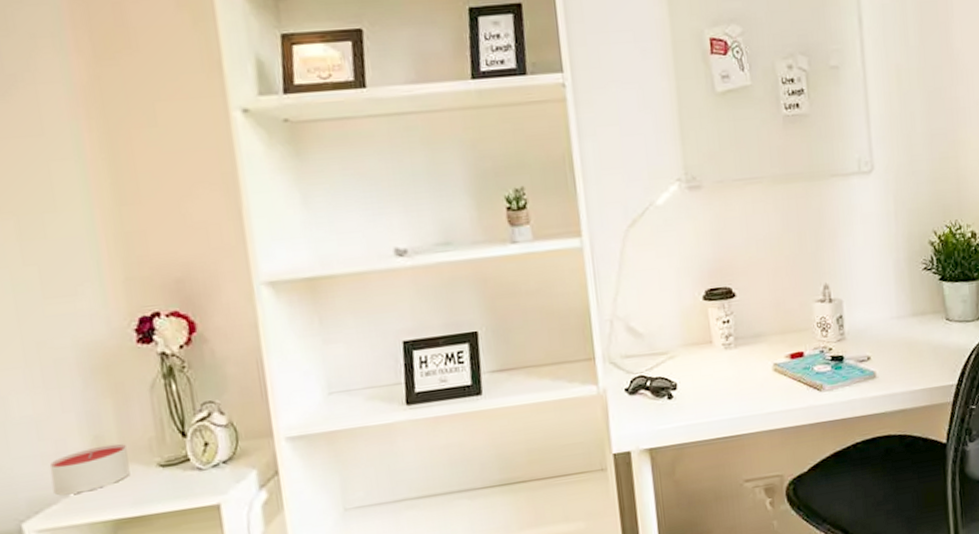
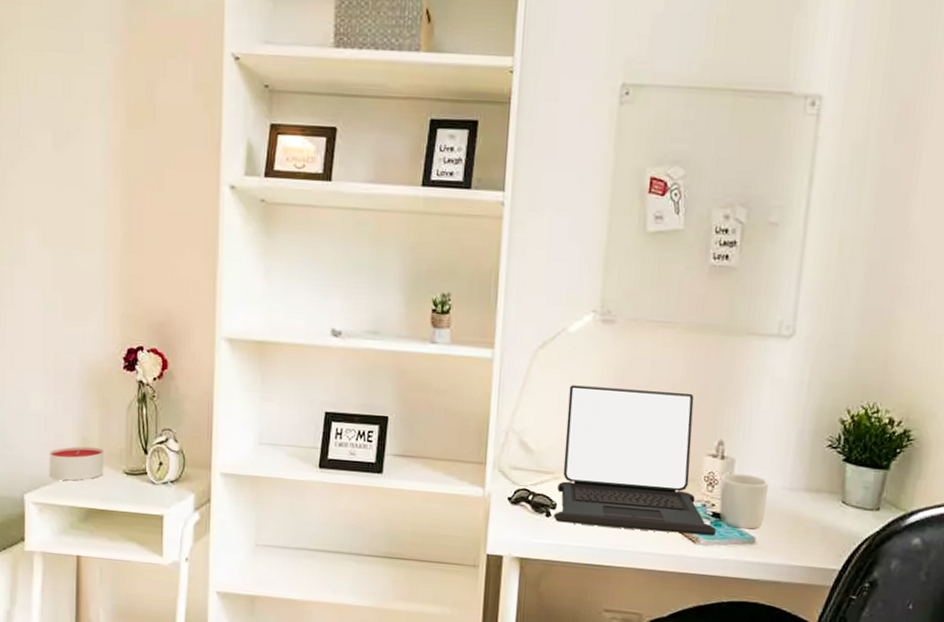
laptop: none [668,244,839,403] -> present [554,385,717,536]
mug: none [832,311,880,367] -> present [719,473,769,529]

